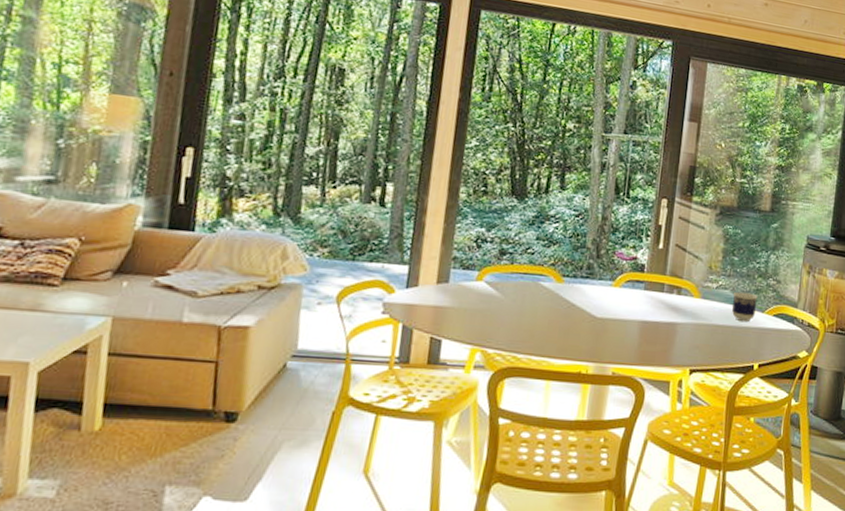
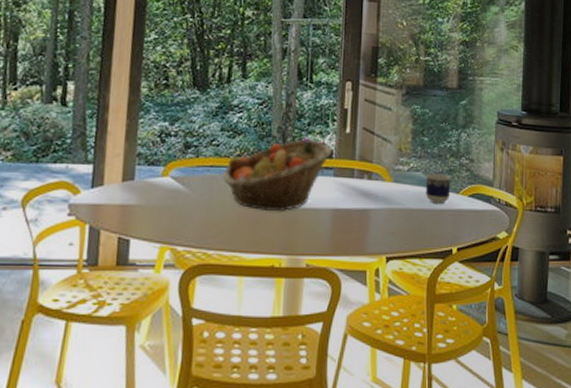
fruit basket: none [536,252,644,322] -> present [222,139,332,212]

